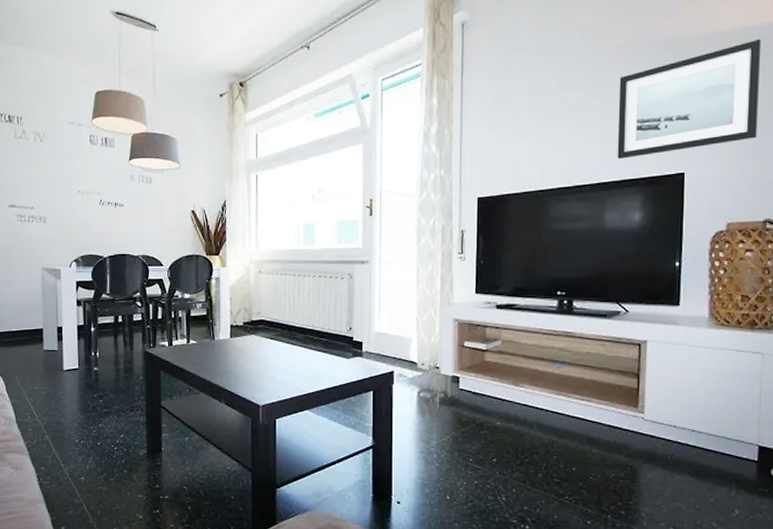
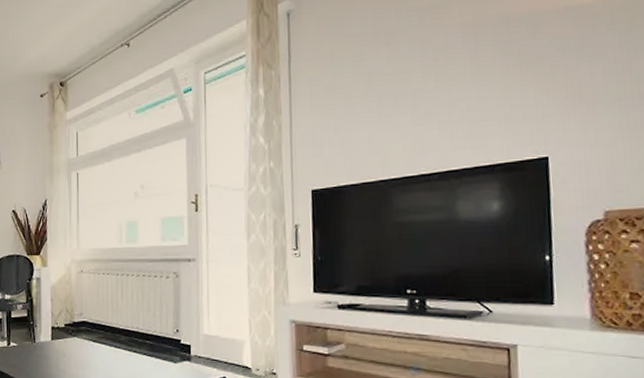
wall art: present [617,38,761,159] -> none [464,9,633,144]

